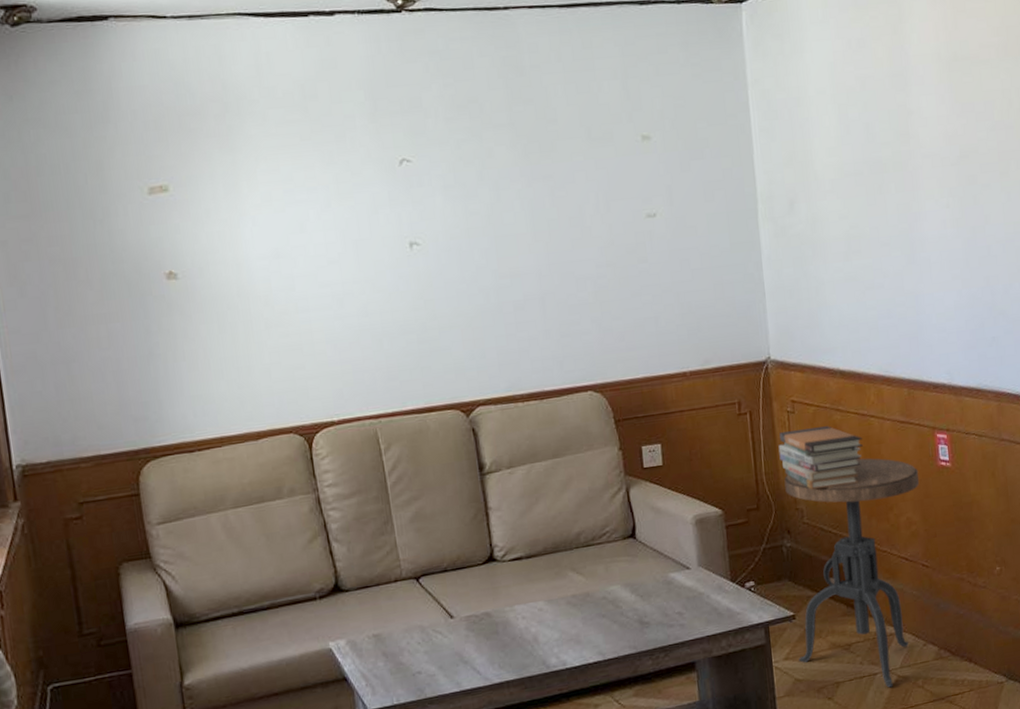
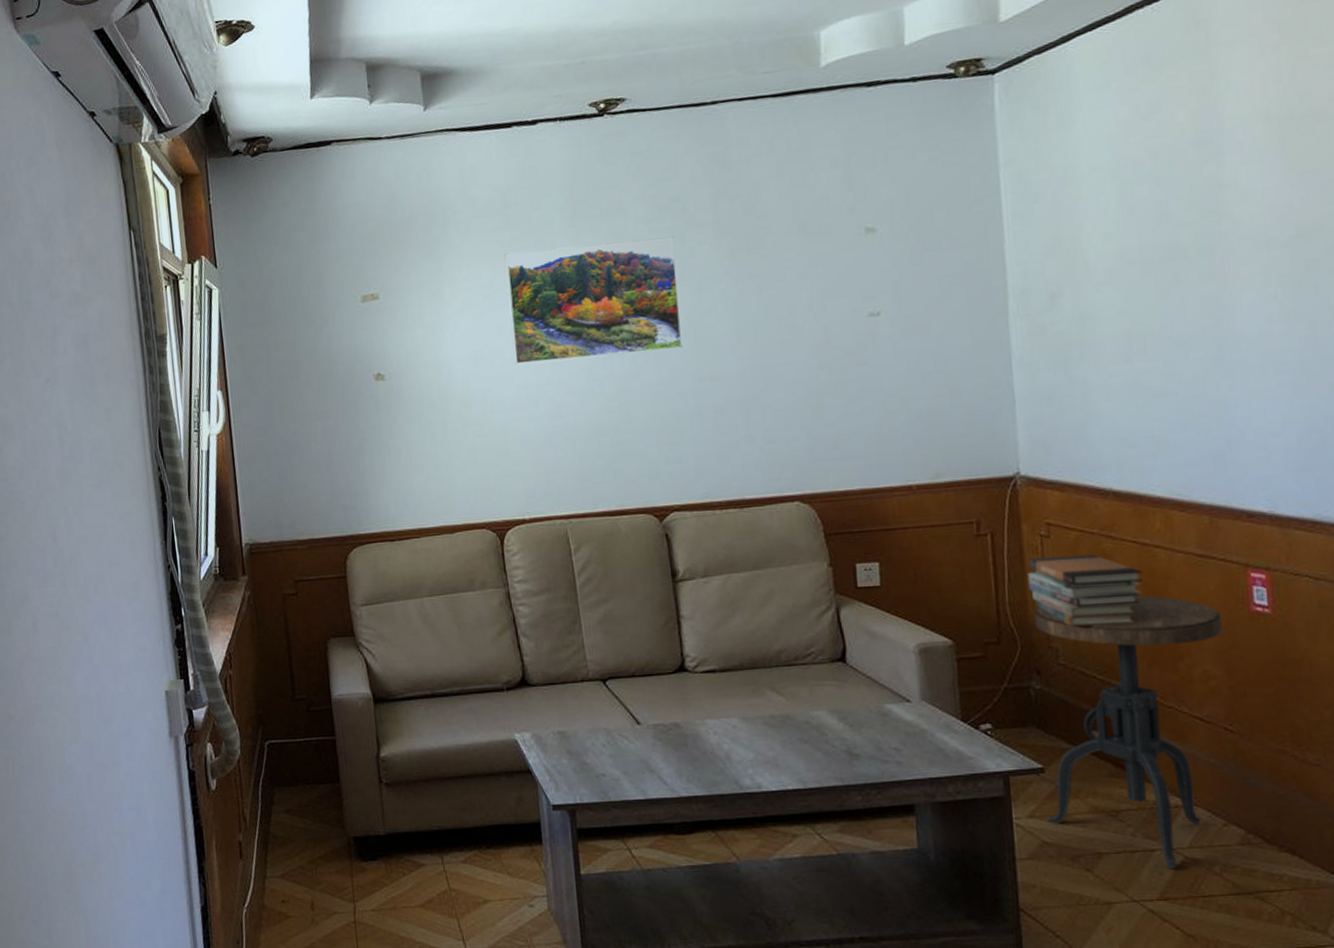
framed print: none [304,136,484,263] -> present [504,236,683,365]

